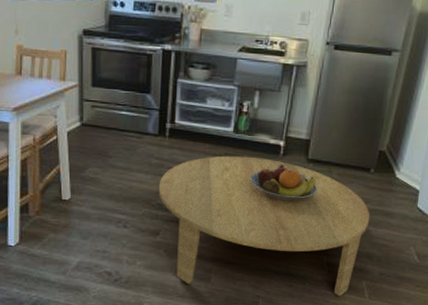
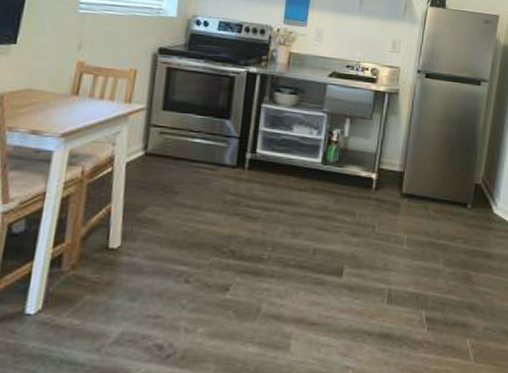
coffee table: present [158,155,370,297] -> none [231,190,470,361]
fruit bowl: present [250,164,318,201] -> none [339,199,413,243]

